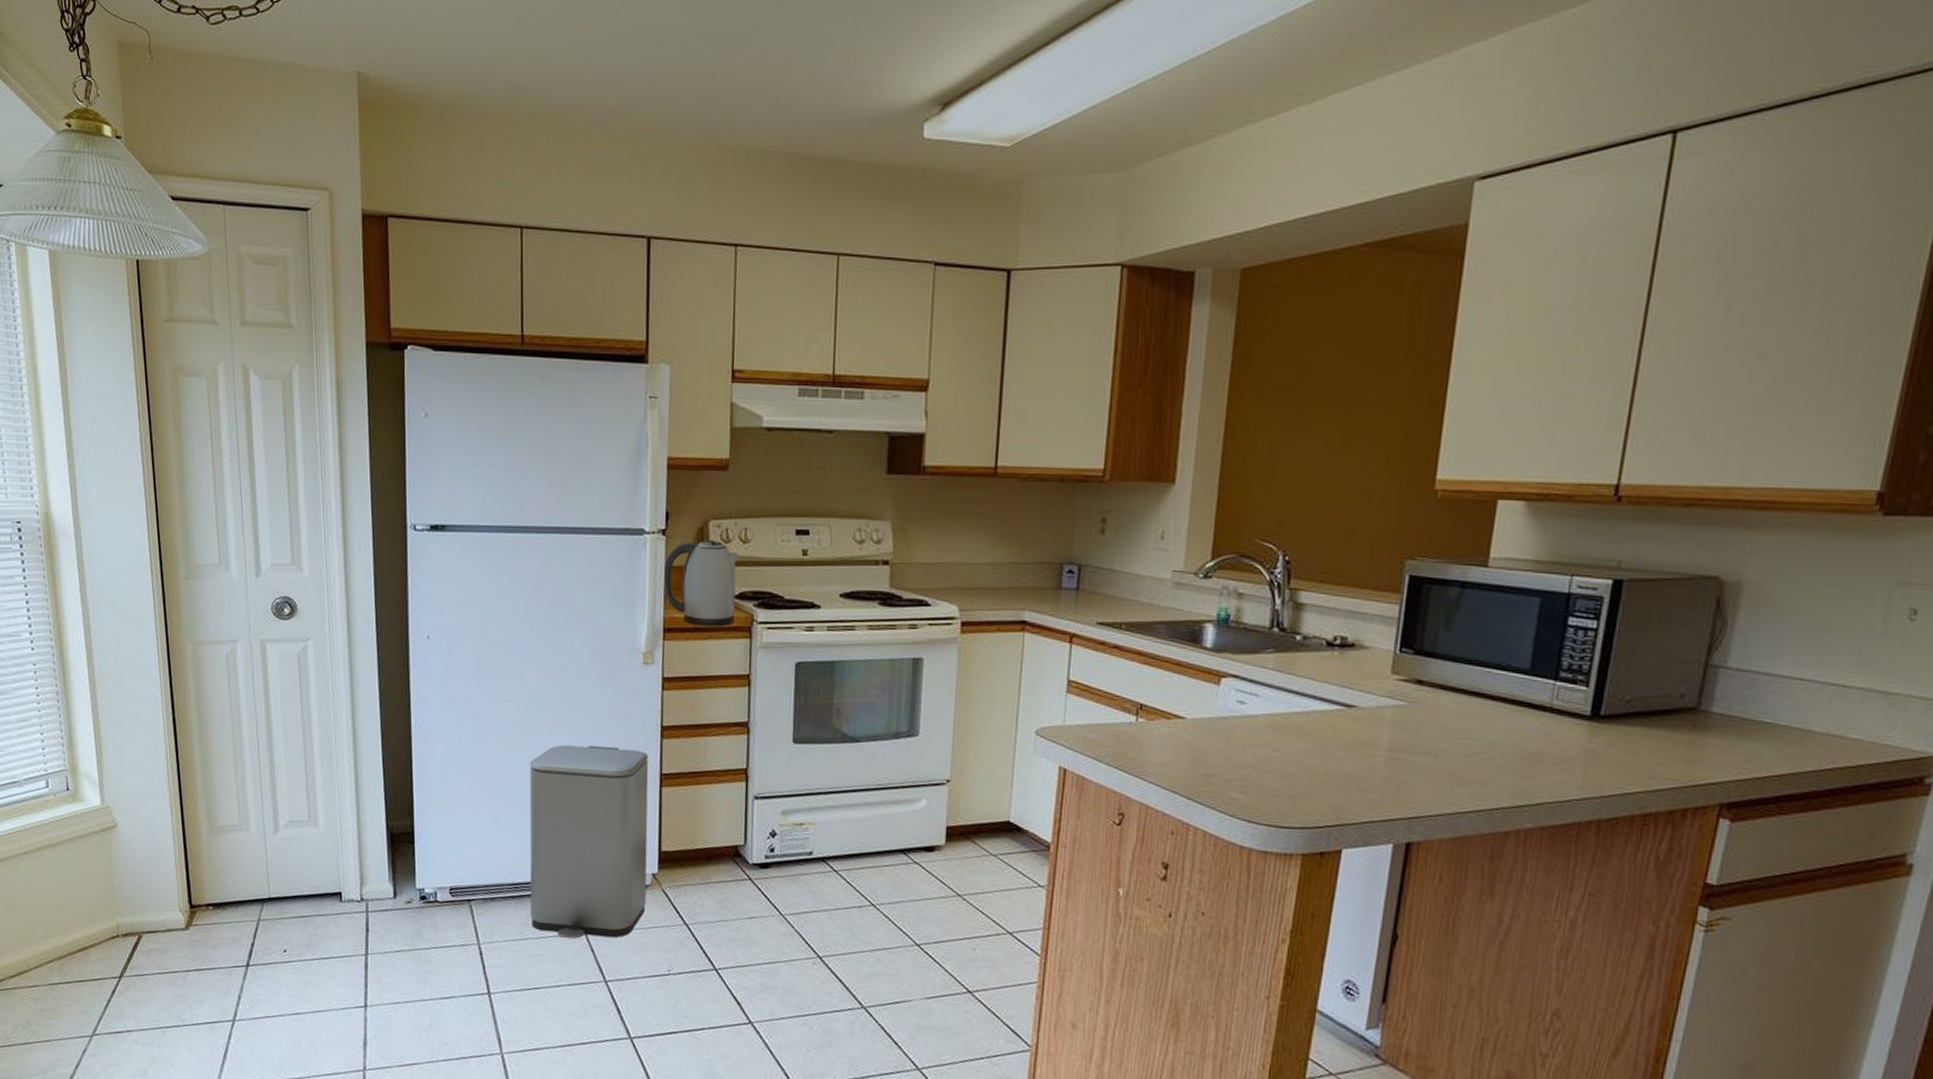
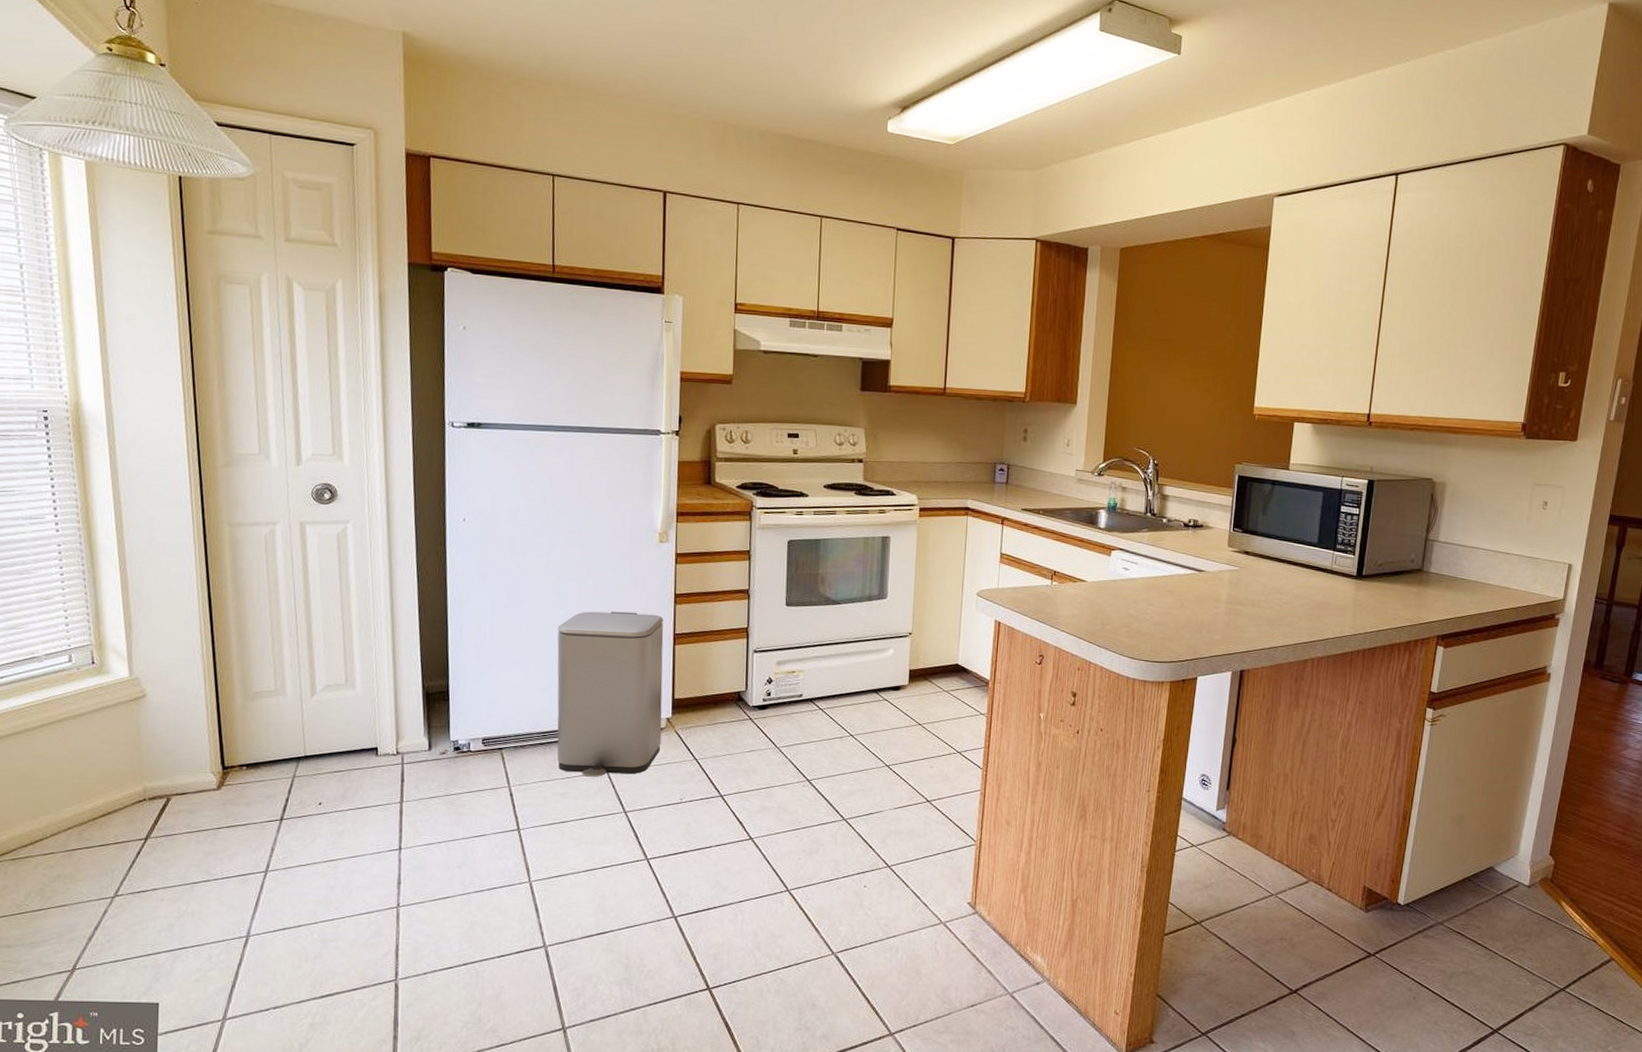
kettle: present [664,540,738,627] -> none [677,440,740,511]

